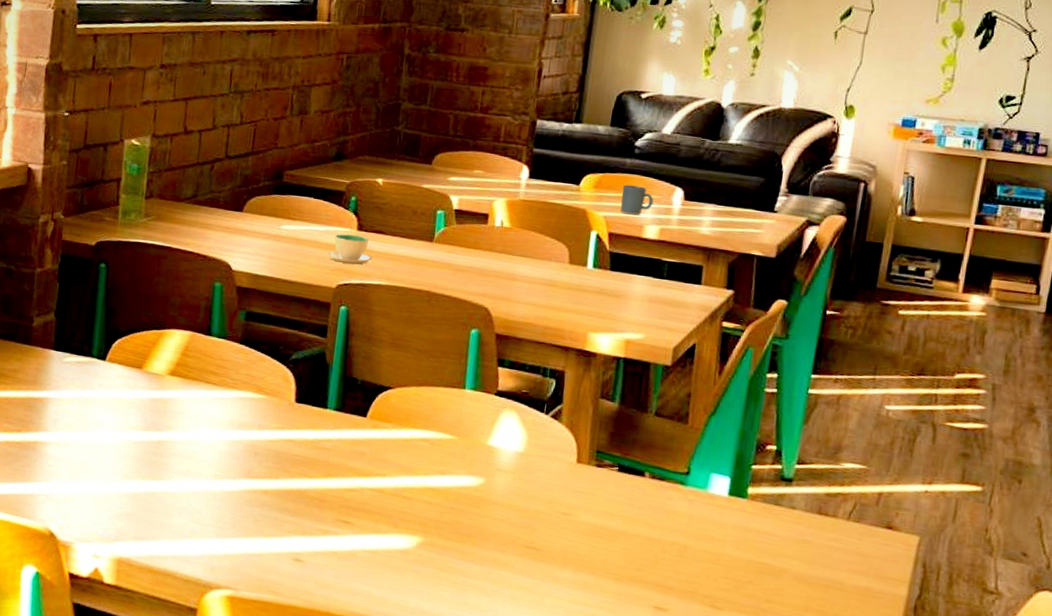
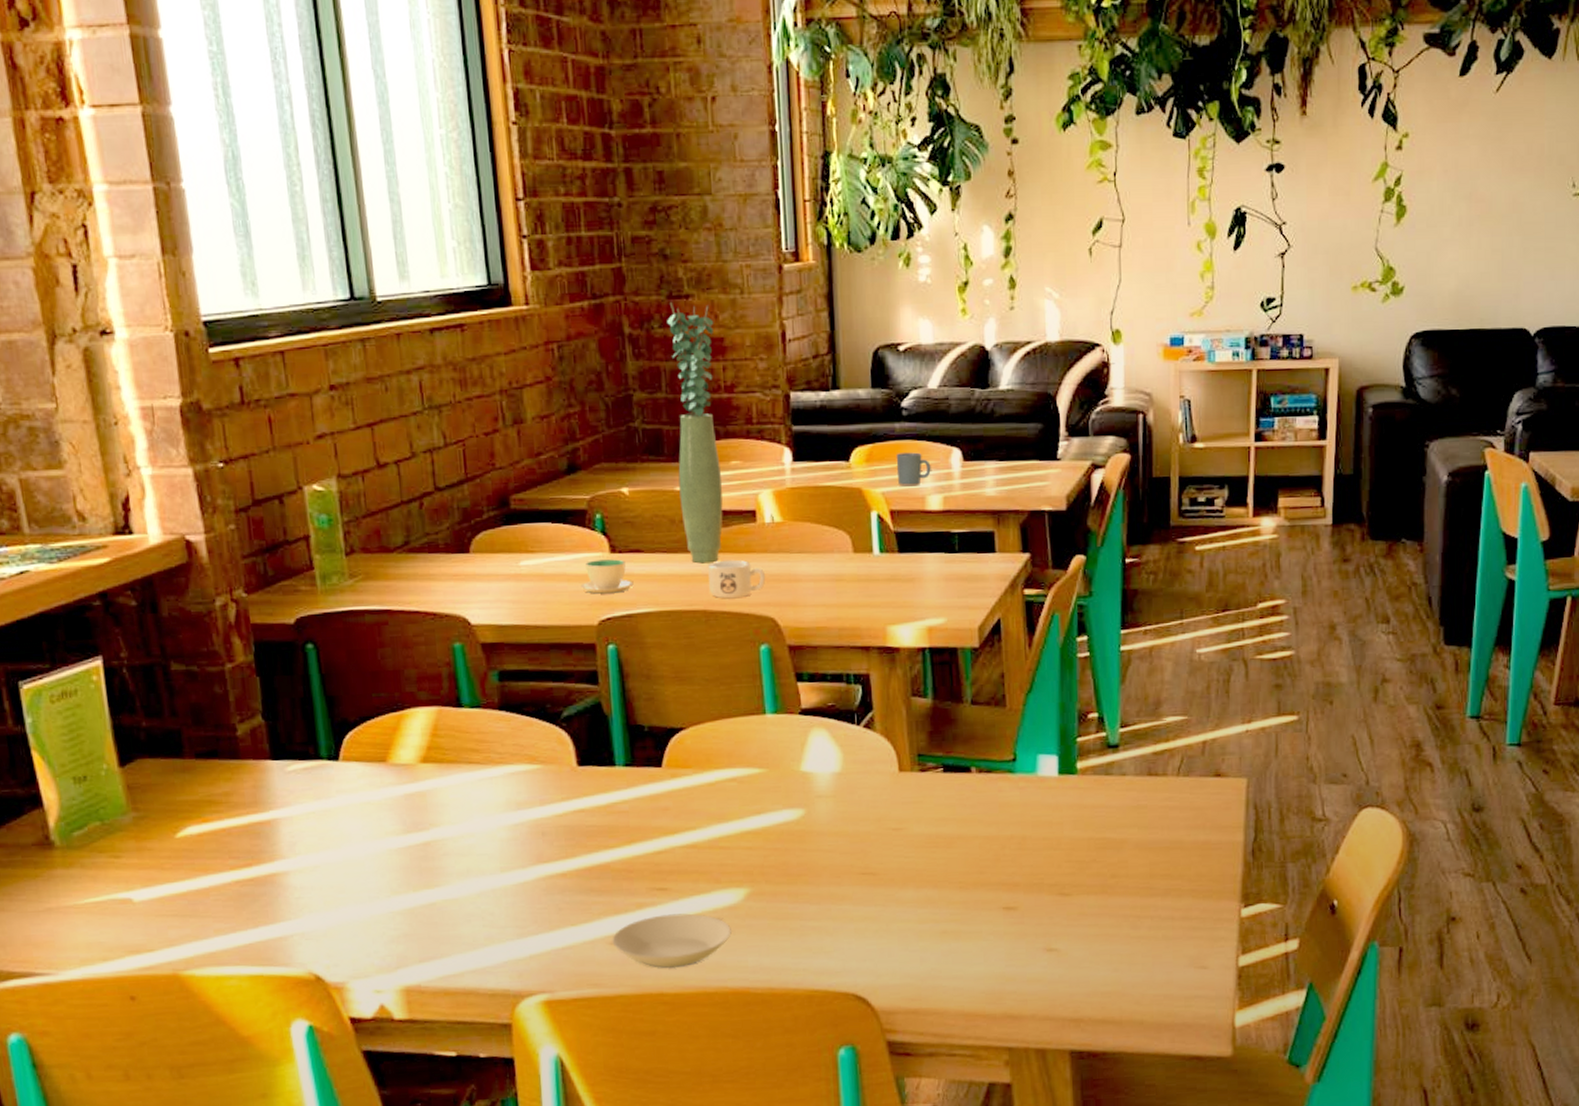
saucer: none [295,544,400,594] -> present [612,913,732,969]
vase: none [423,32,482,253] -> present [667,301,723,564]
mug: none [435,251,487,286] -> present [707,559,766,599]

